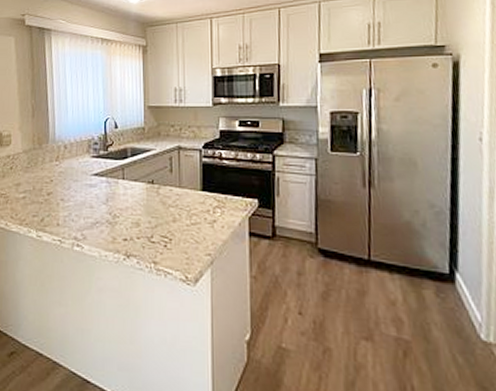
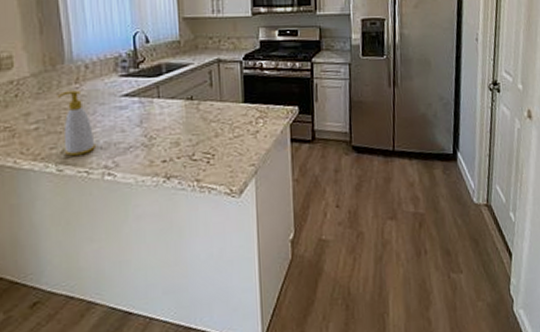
soap bottle: none [41,167,68,224] -> present [57,90,95,156]

